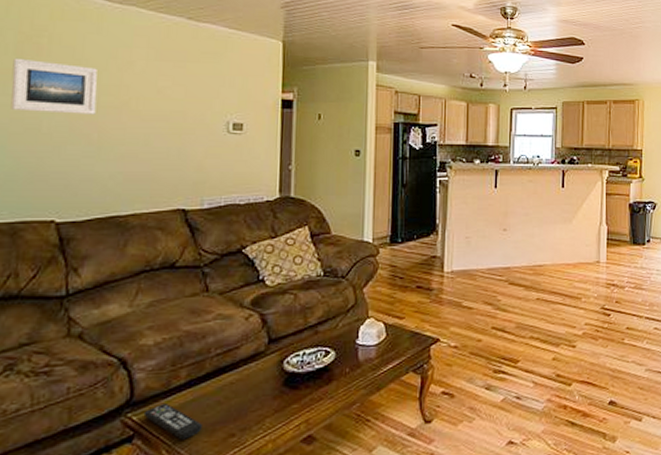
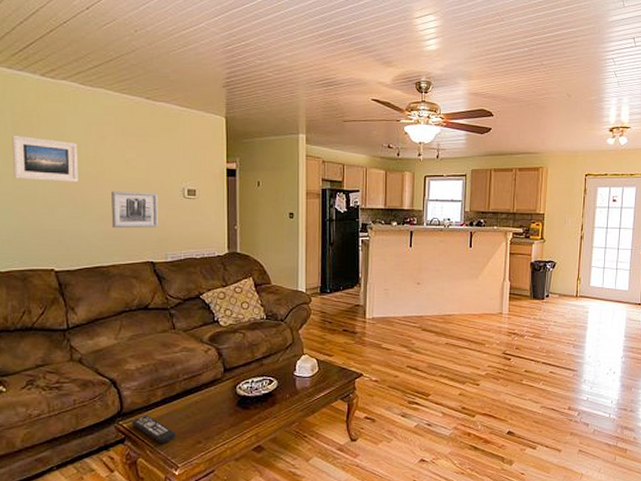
wall art: none [134,125,196,170] -> present [111,191,158,229]

